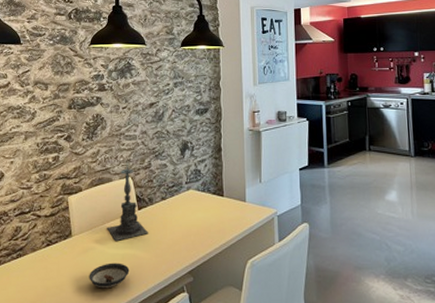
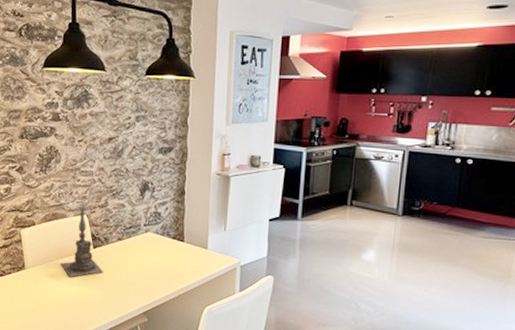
saucer: present [89,263,130,289] -> none [42,297,83,321]

